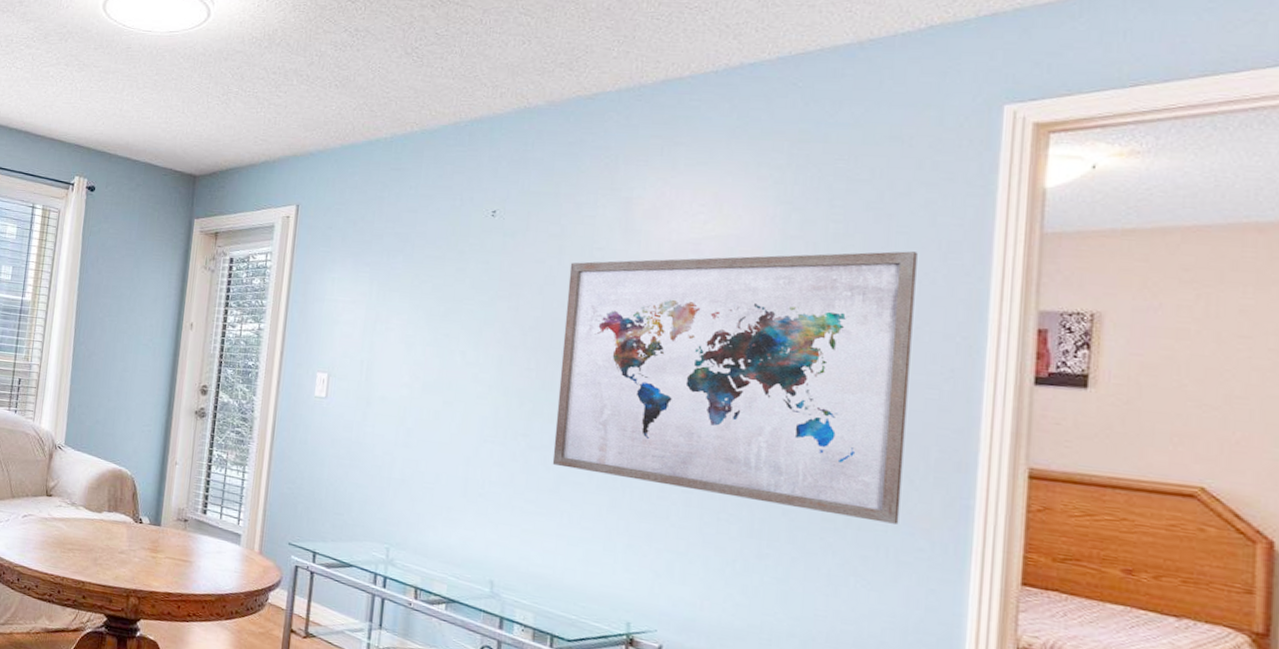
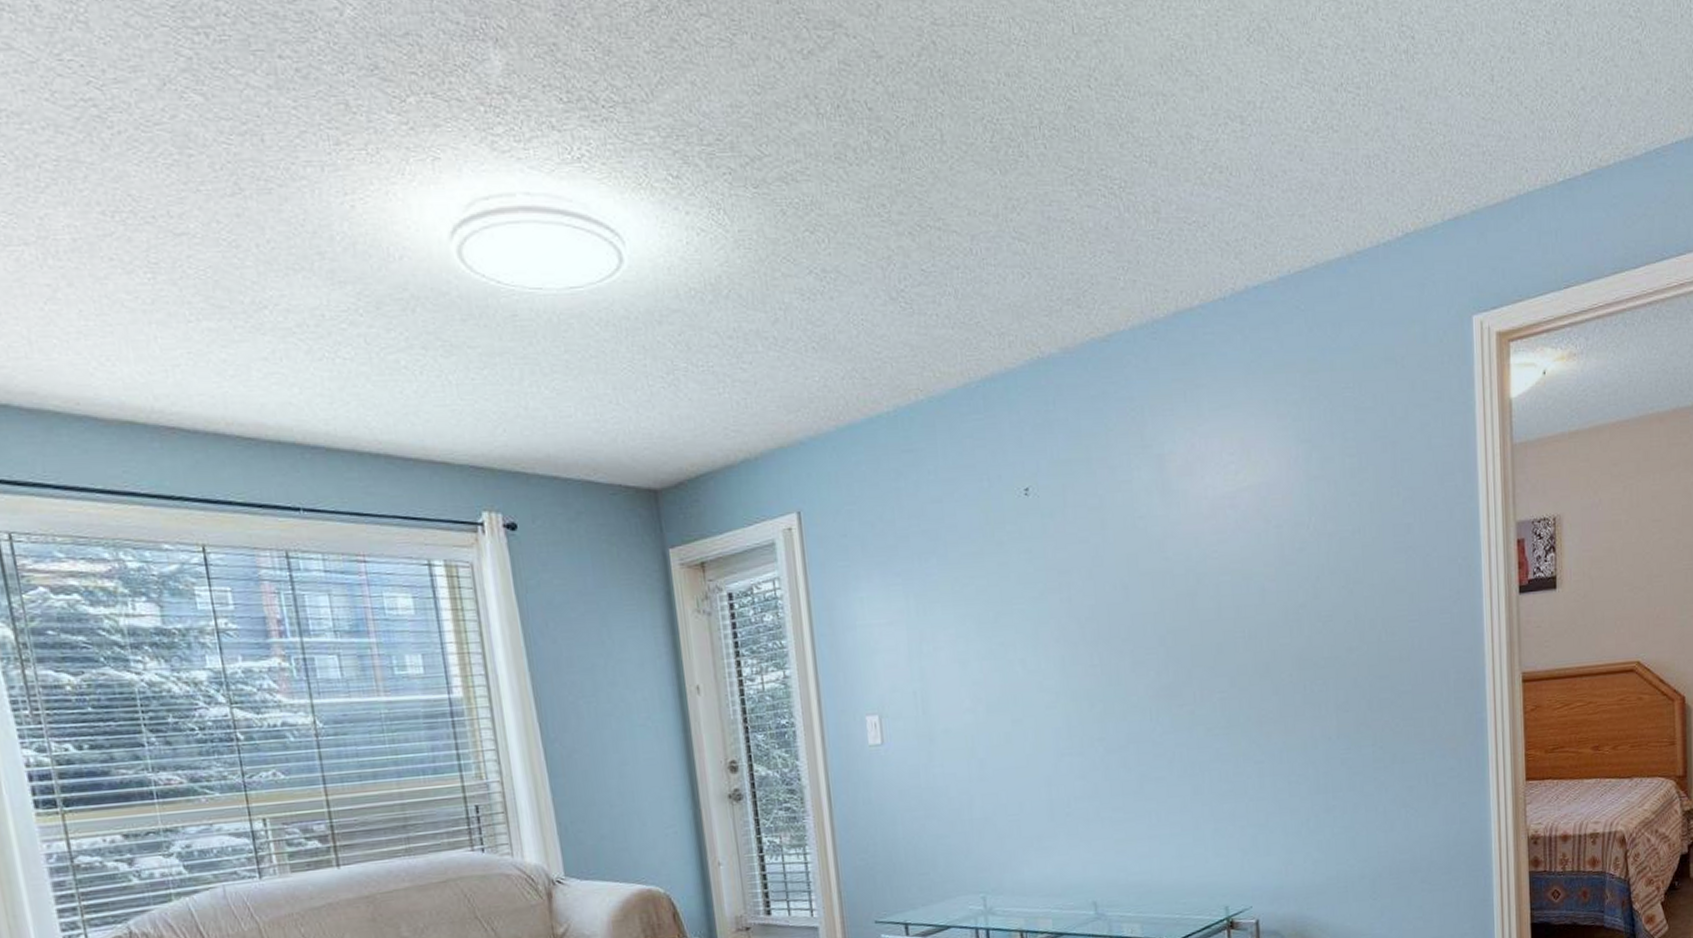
wall art: present [552,251,918,525] -> none [1115,478,1433,765]

